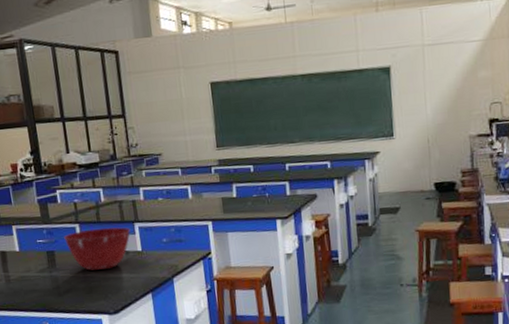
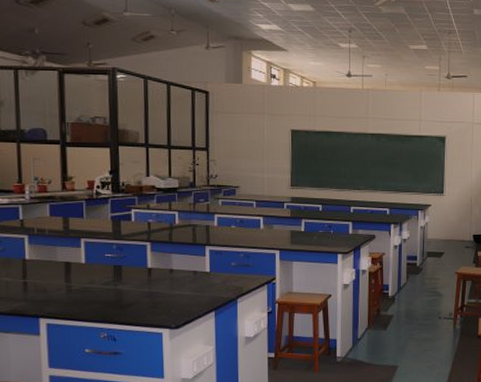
mixing bowl: present [64,227,131,271] -> none [134,248,202,287]

